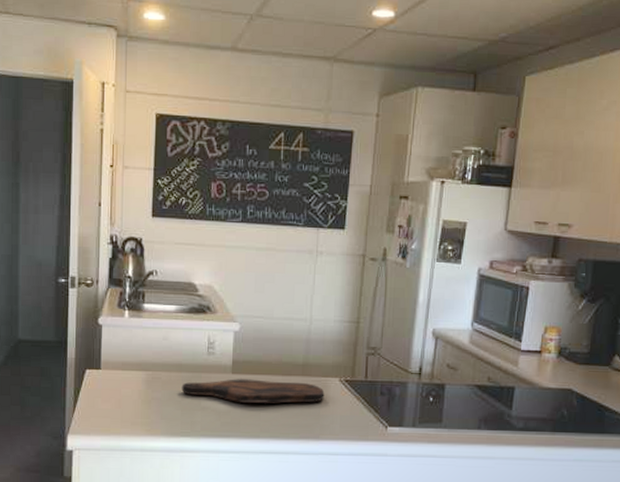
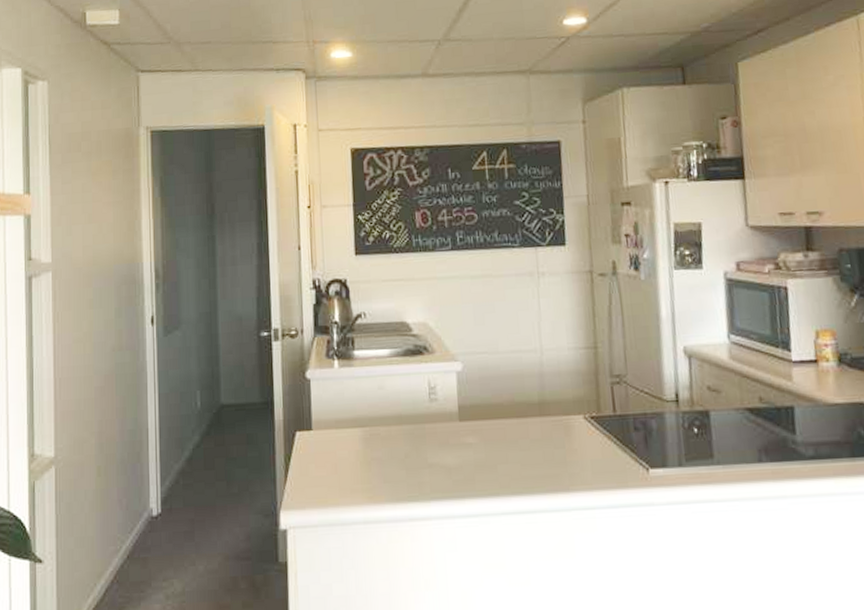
cutting board: present [181,379,325,404] -> none [404,424,569,456]

